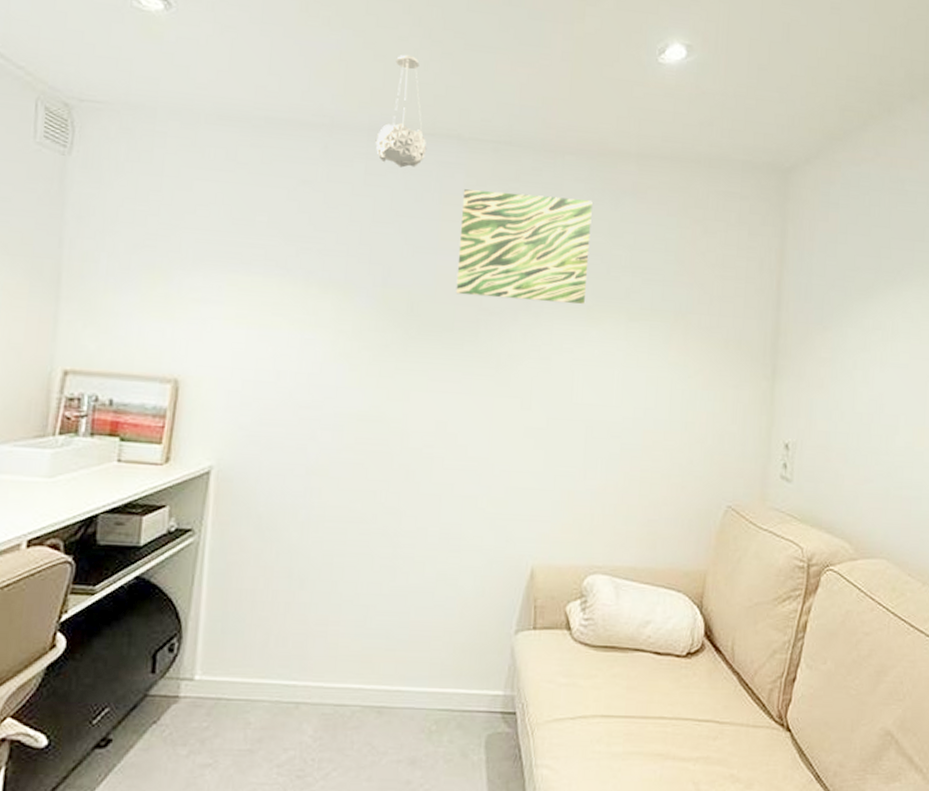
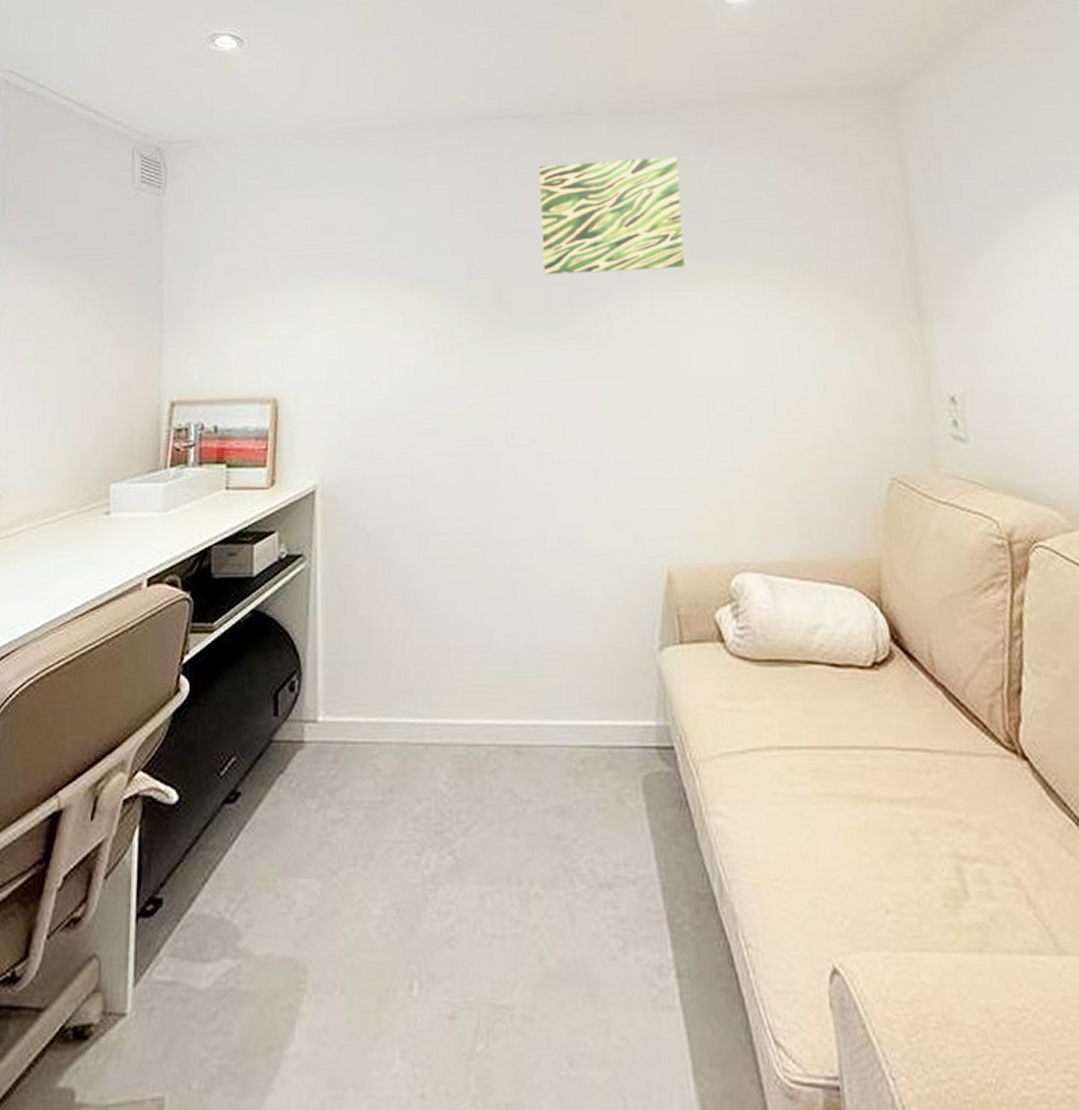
pendant light: present [375,54,427,168] -> none [444,44,497,155]

